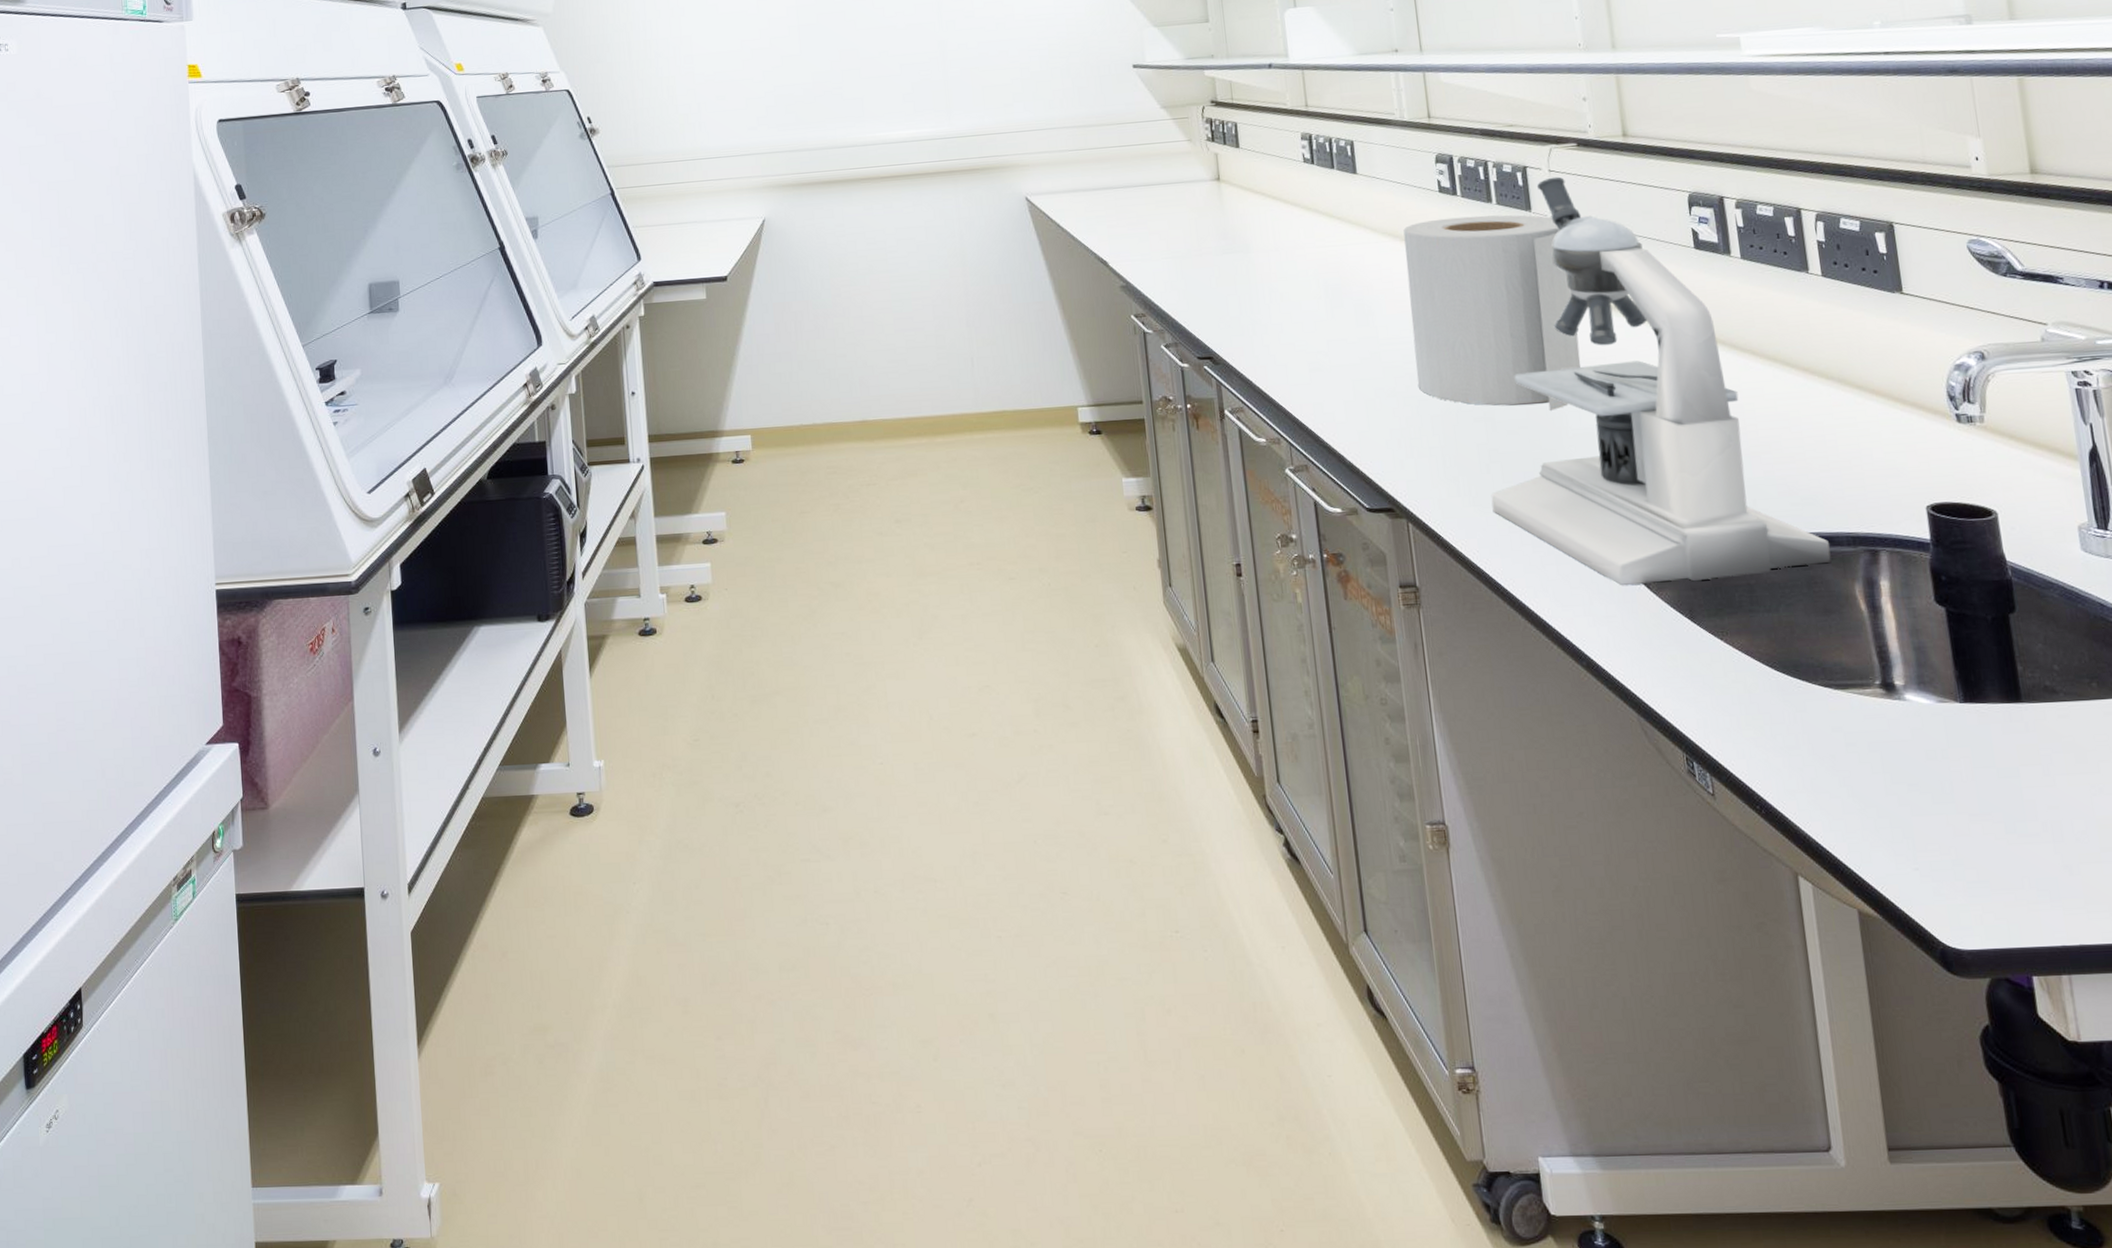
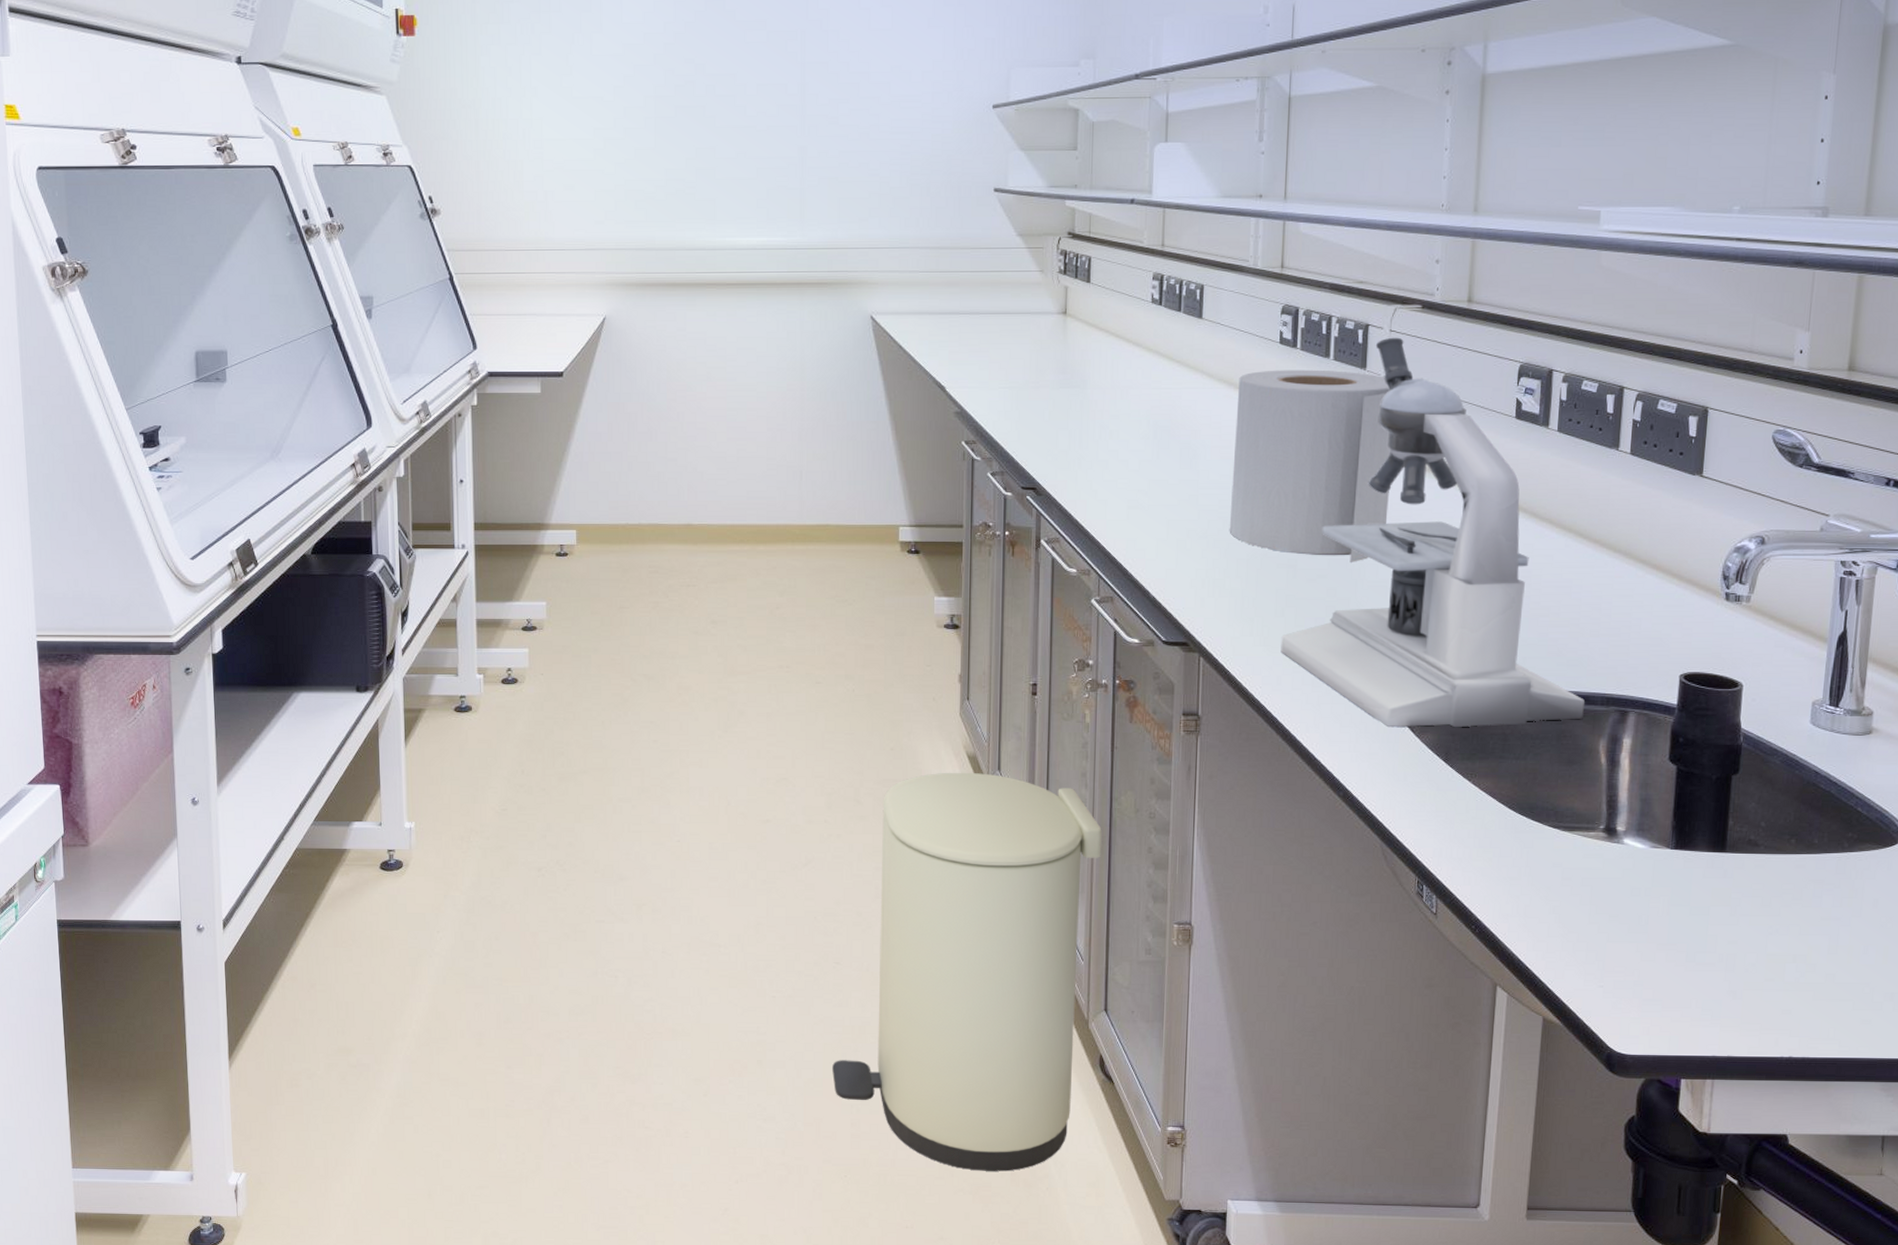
pedal bin: none [1071,666,1344,1136] -> present [832,772,1102,1172]

